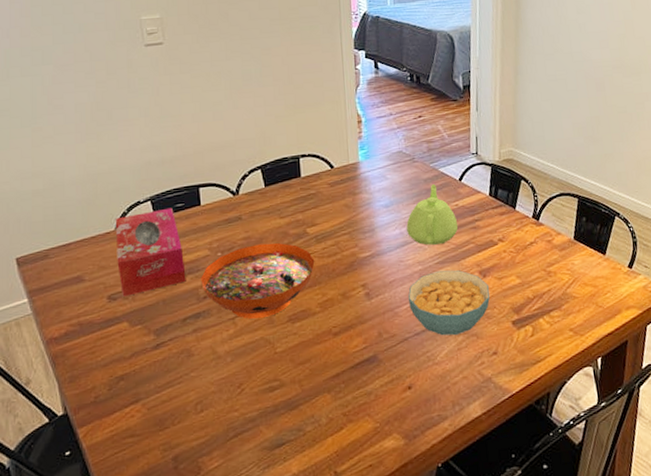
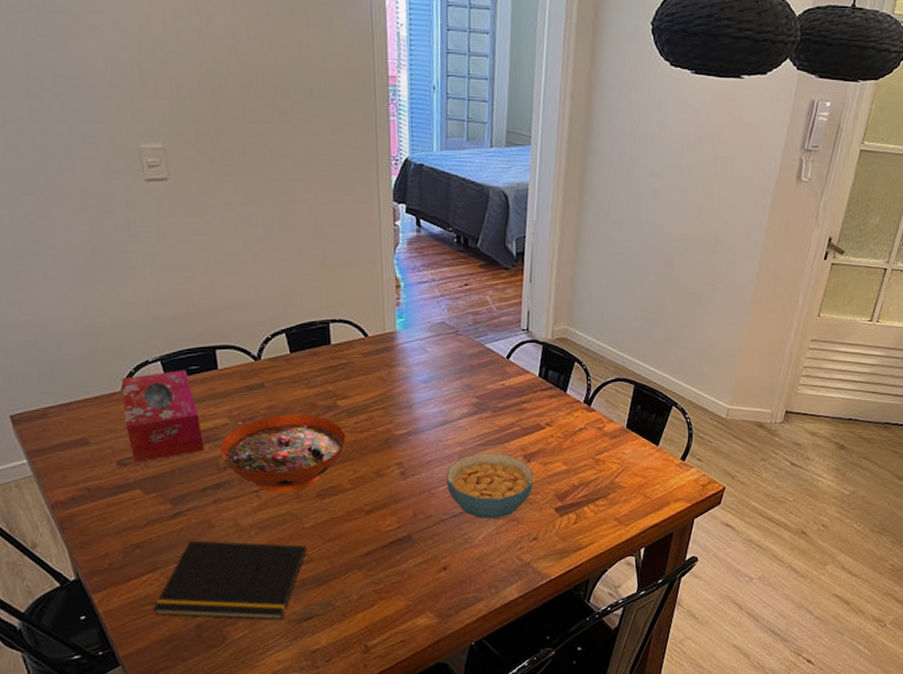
notepad: none [134,370,279,448] -> present [153,540,307,620]
teapot: present [406,184,458,245] -> none [447,361,503,426]

